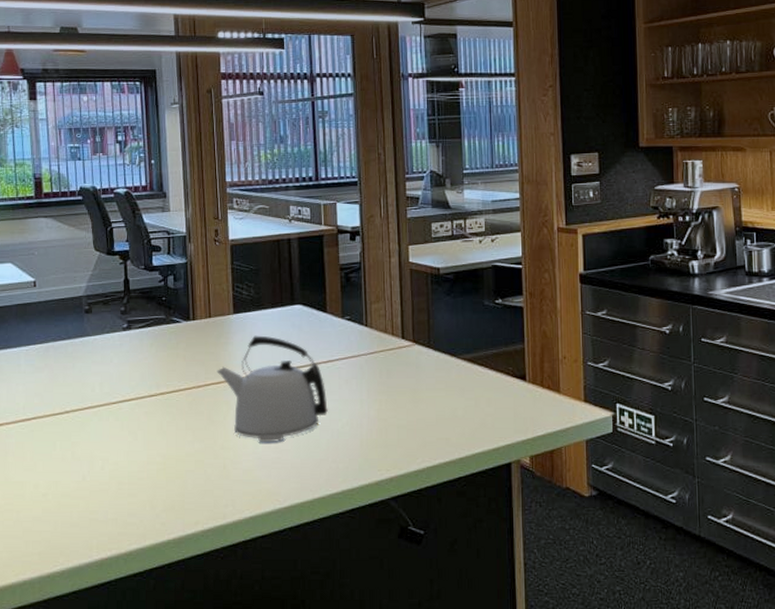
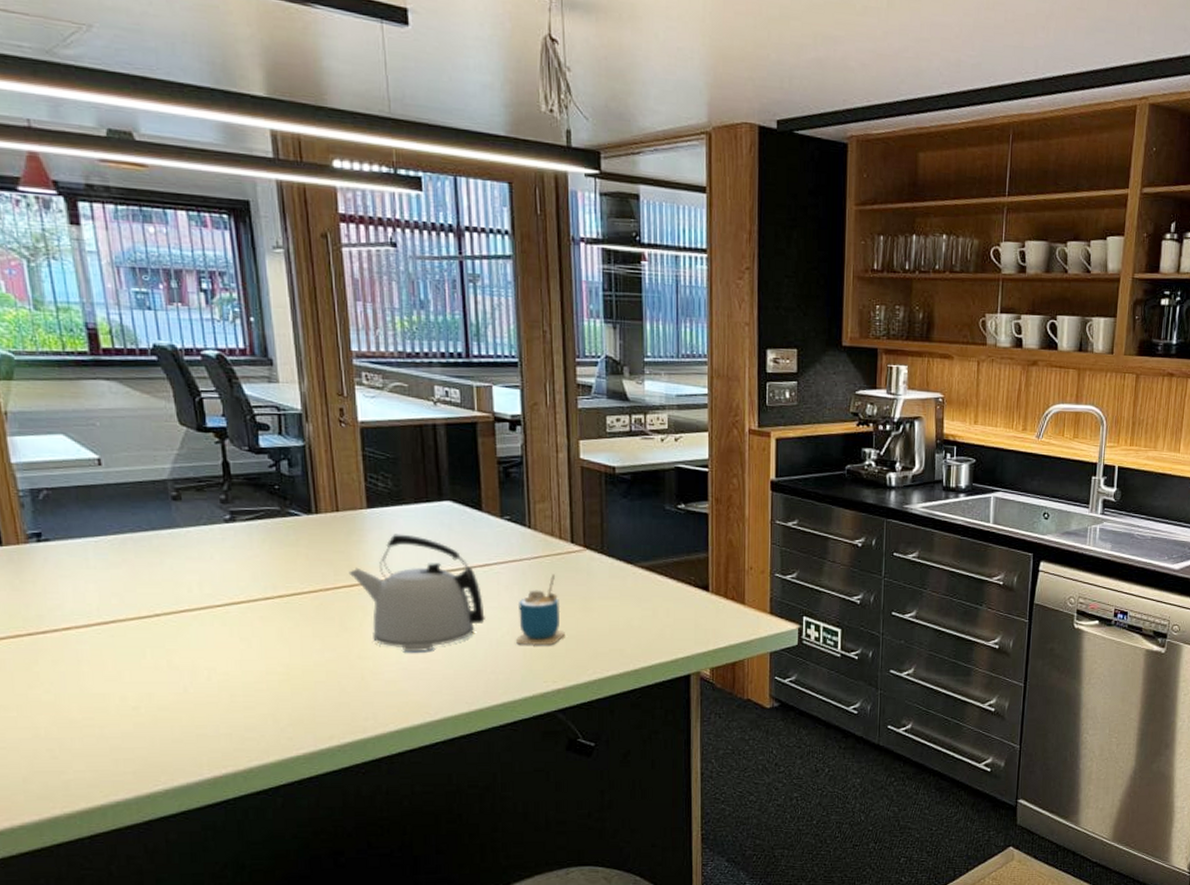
cup: none [353,368,397,435] -> present [515,574,565,645]

